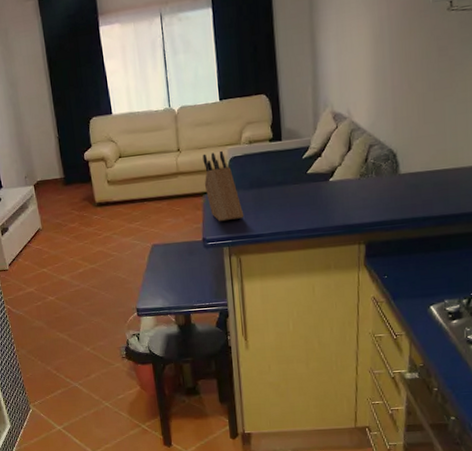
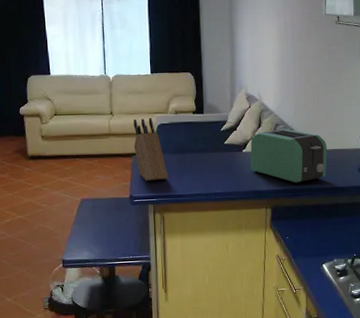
toaster: none [338,149,437,214] -> present [250,129,328,183]

